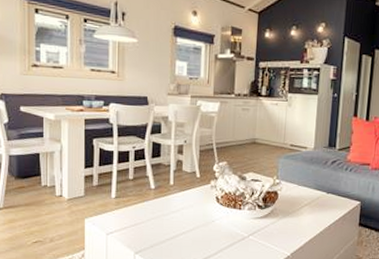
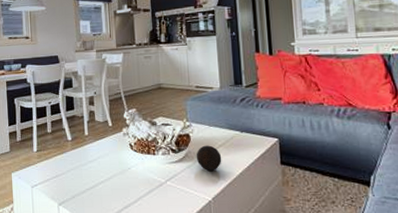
decorative ball: none [281,203,306,228] -> present [196,145,222,171]

